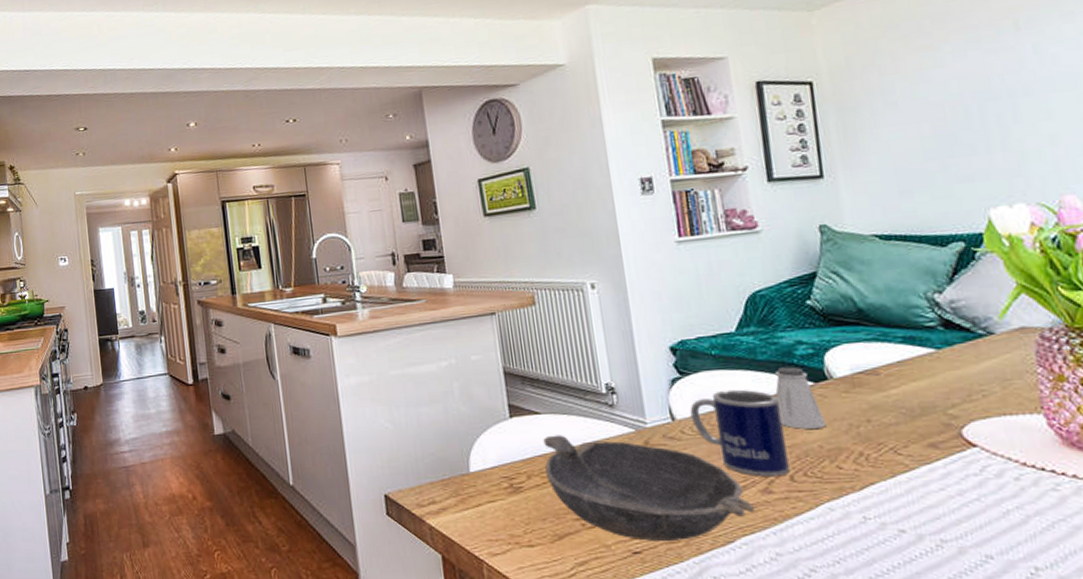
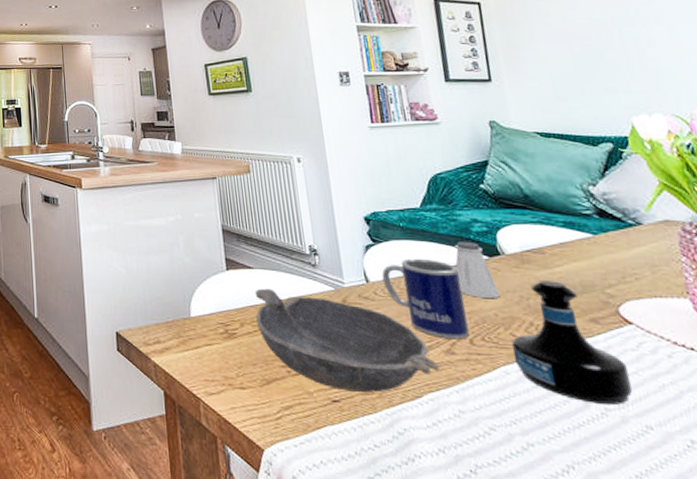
tequila bottle: none [838,404,973,535] -> present [512,281,633,405]

